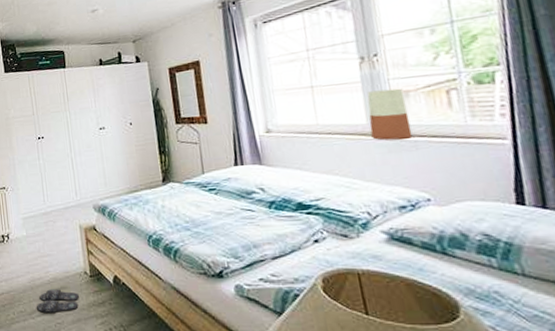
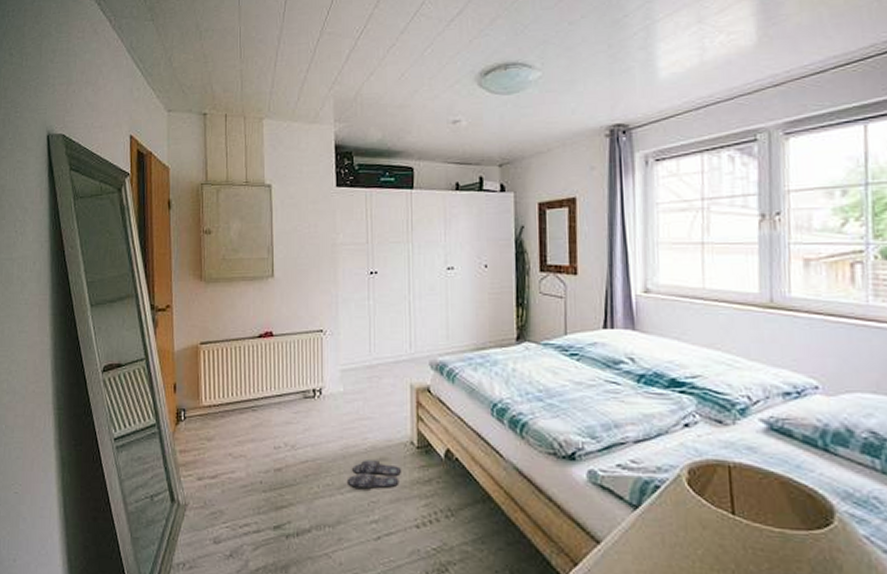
vase: present [366,88,413,141] -> none [762,255,808,316]

